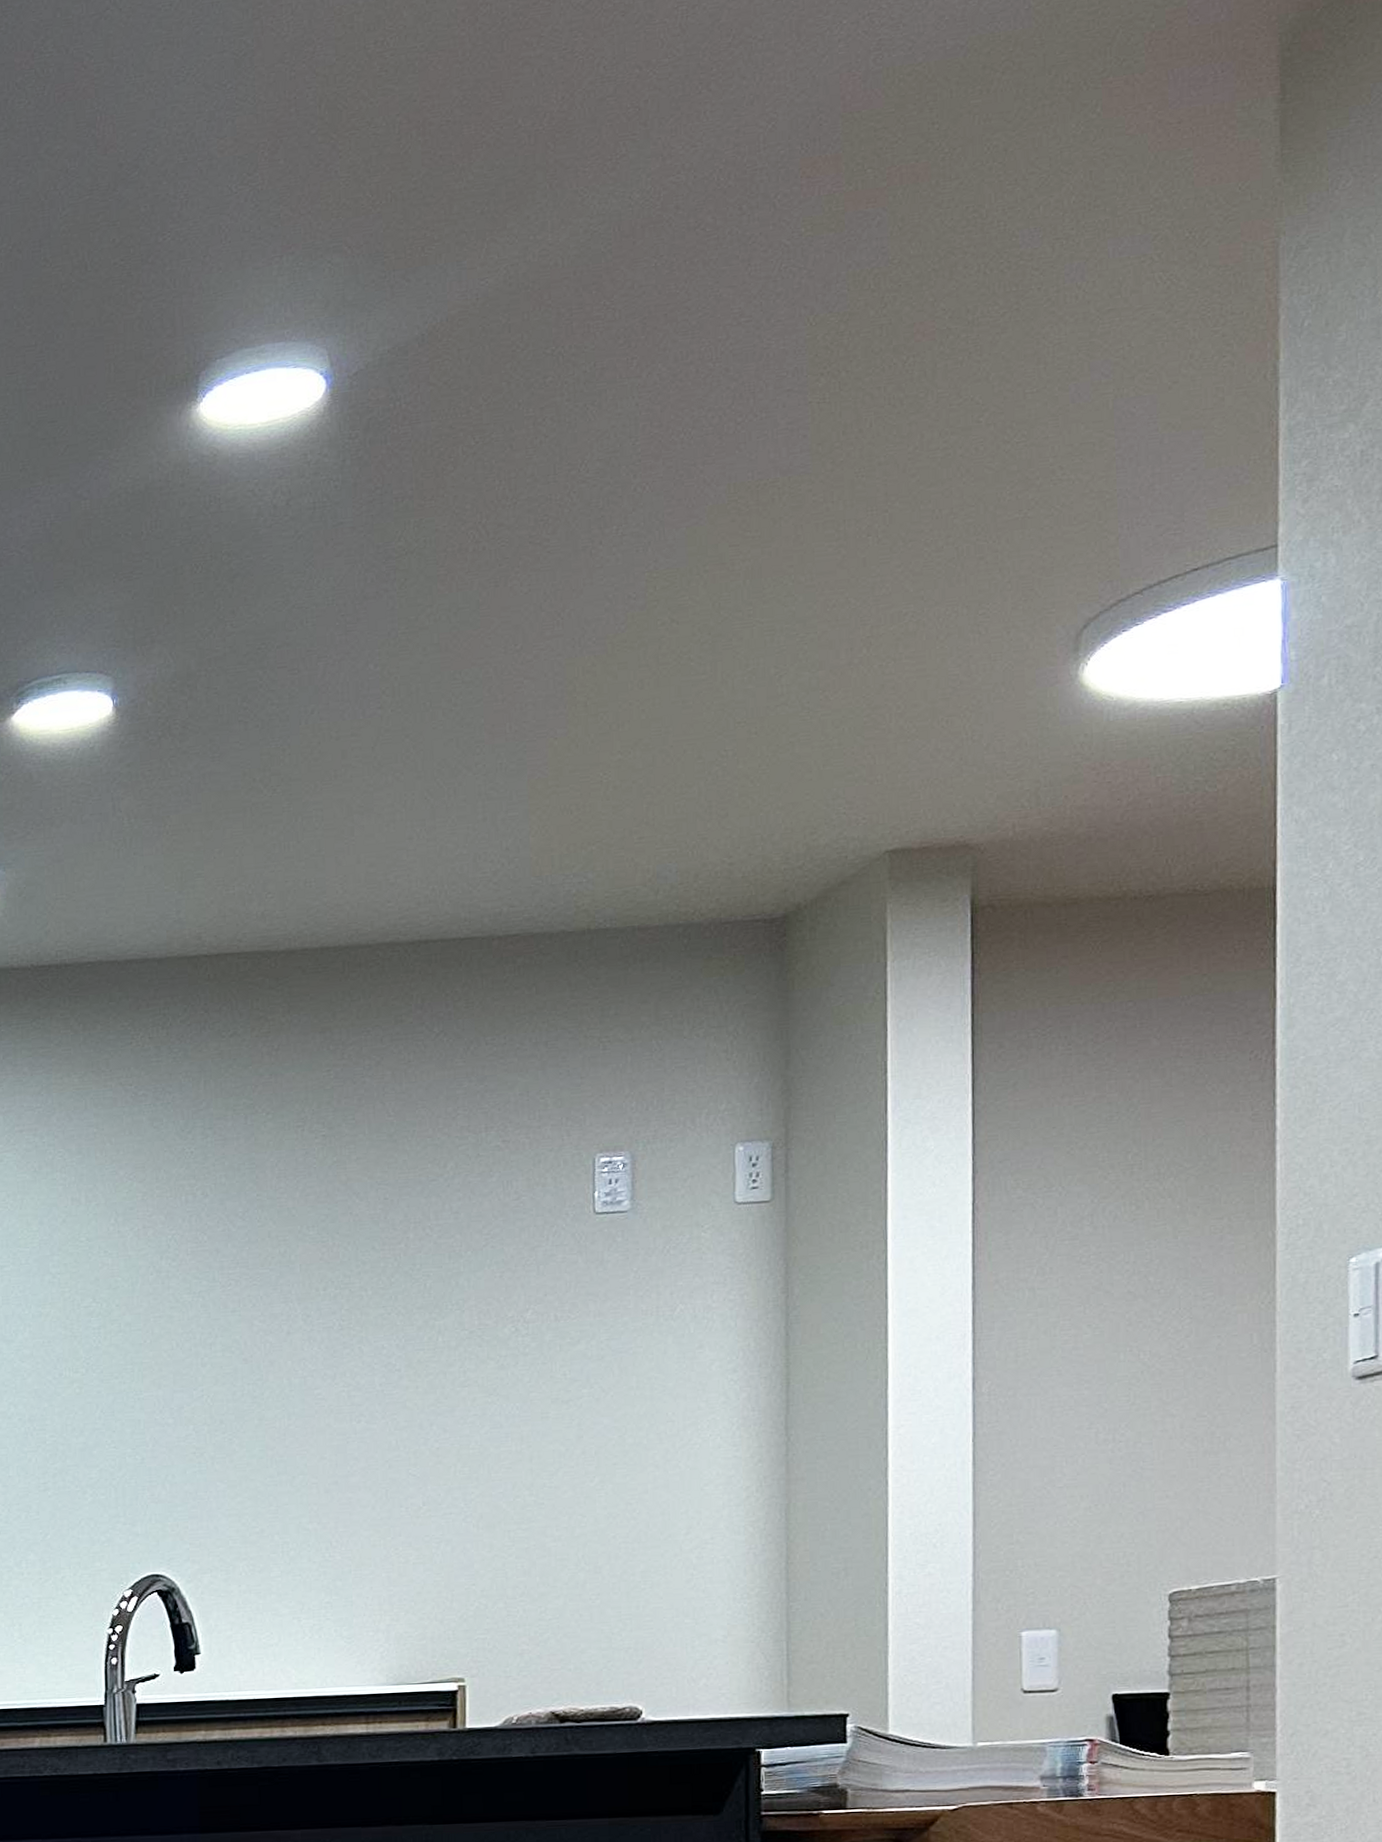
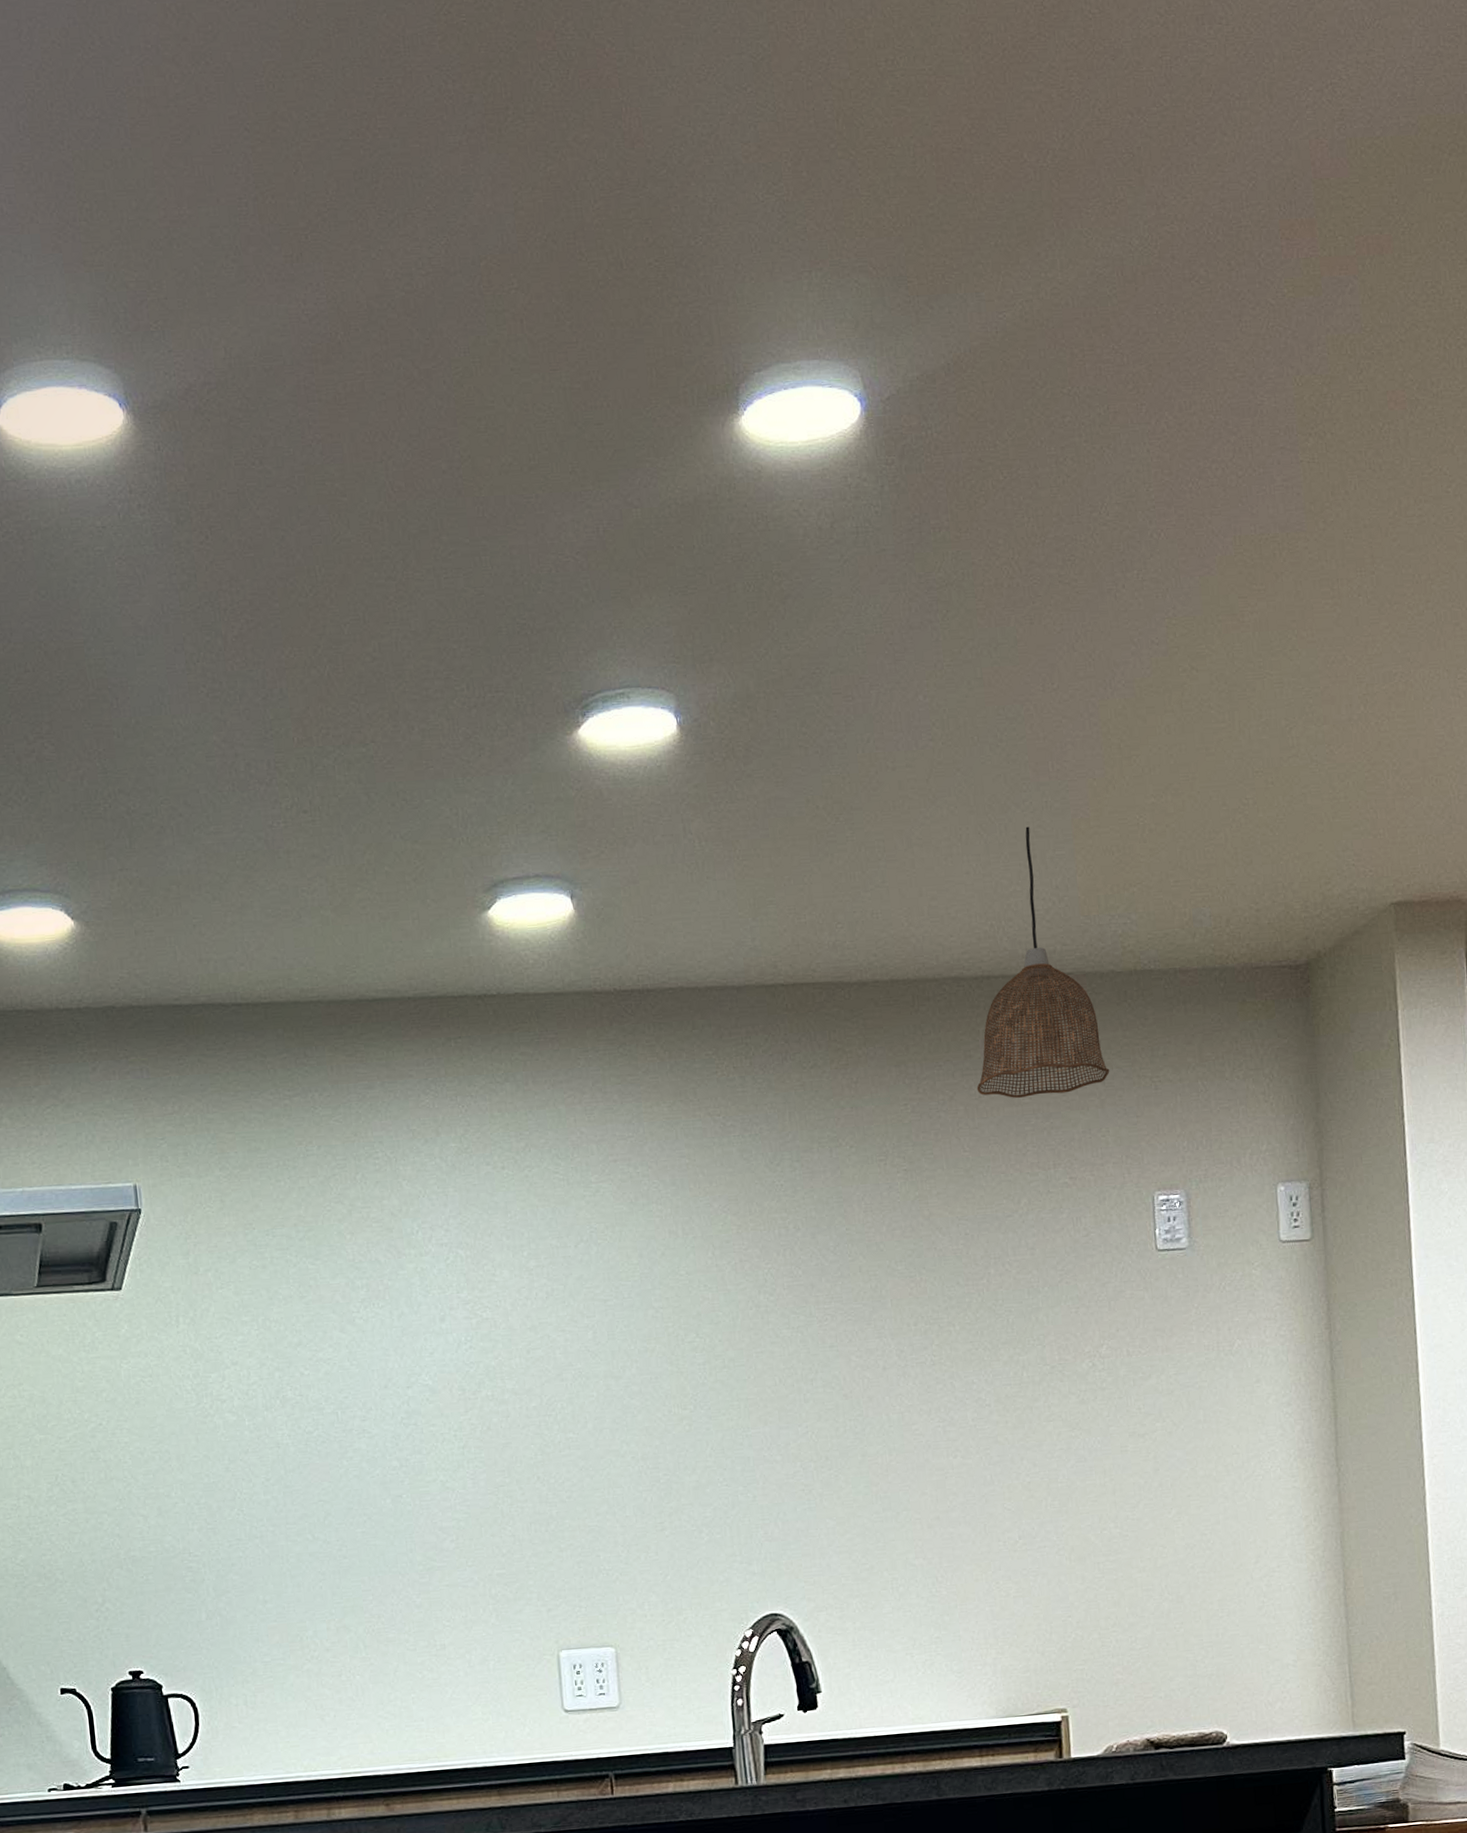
pendant lamp: none [406,789,554,1062] -> present [976,826,1110,1098]

